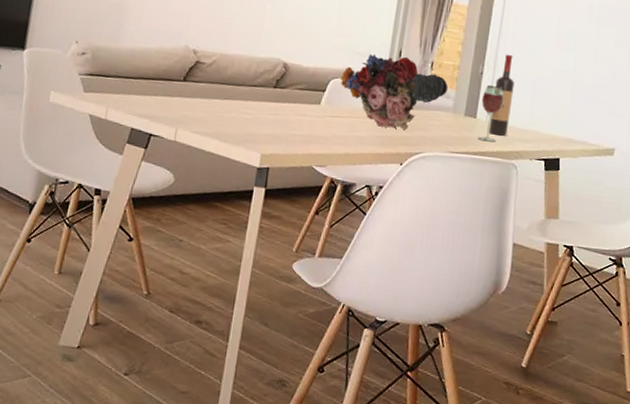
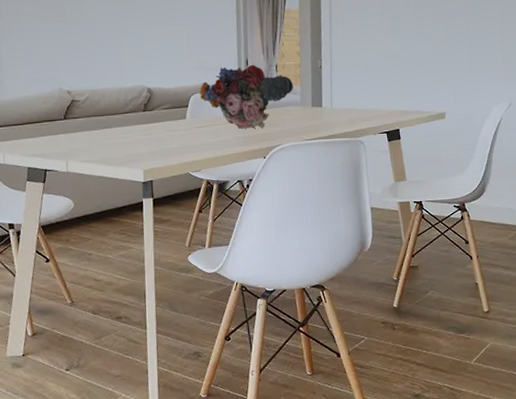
wineglass: present [478,84,504,143] -> none [324,76,344,126]
wine bottle: present [488,54,514,136] -> none [334,46,352,119]

